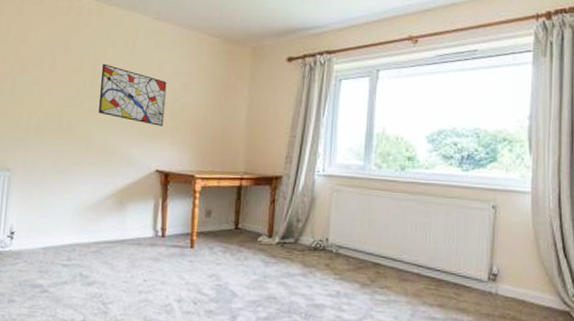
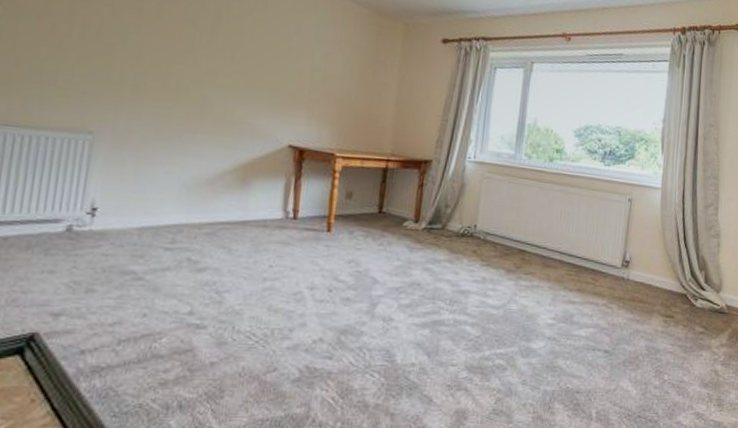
wall art: present [98,63,167,126] -> none [217,18,306,98]

